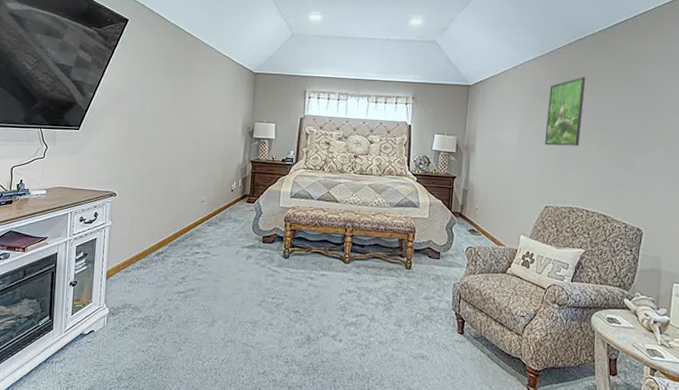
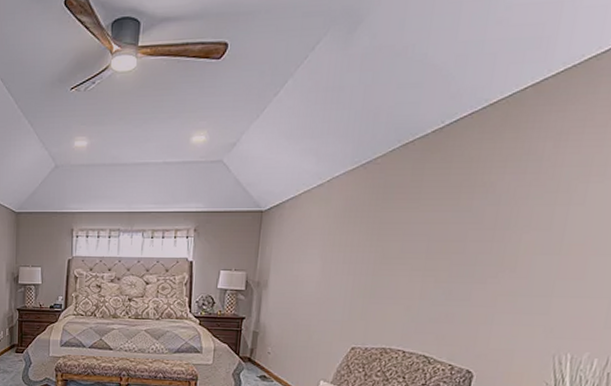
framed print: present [544,77,586,147] -> none [353,191,412,277]

